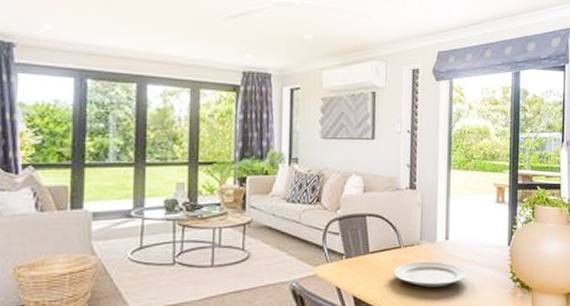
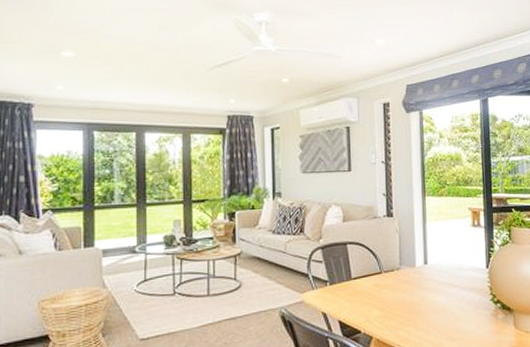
plate: present [393,261,467,288] -> none [375,285,448,311]

